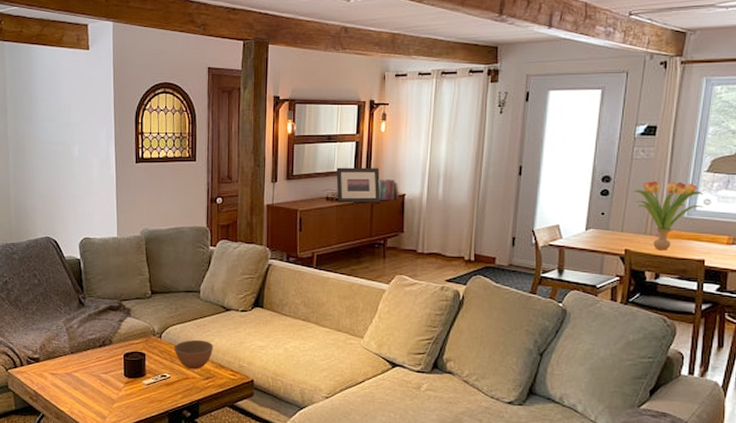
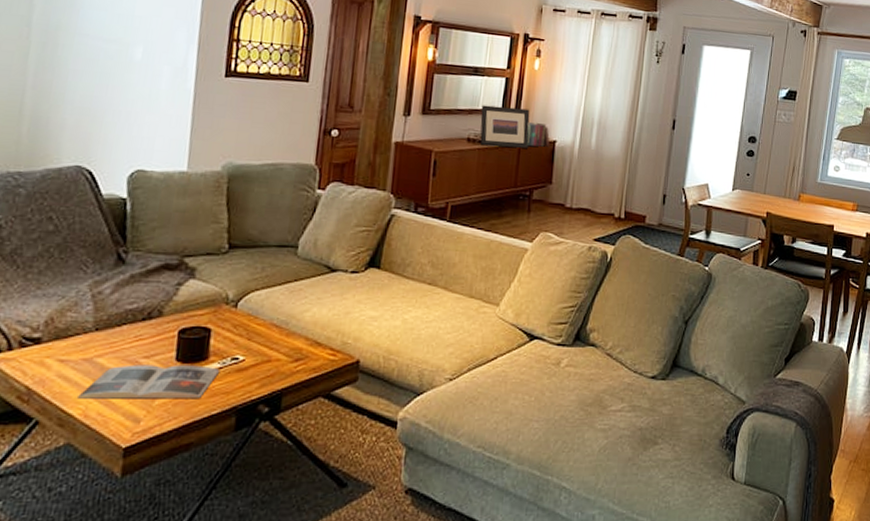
magazine: none [66,378,155,403] -> present [78,364,221,399]
bowl: present [174,340,213,370] -> none [253,310,309,349]
flower arrangement: present [634,181,704,251] -> none [776,145,834,215]

